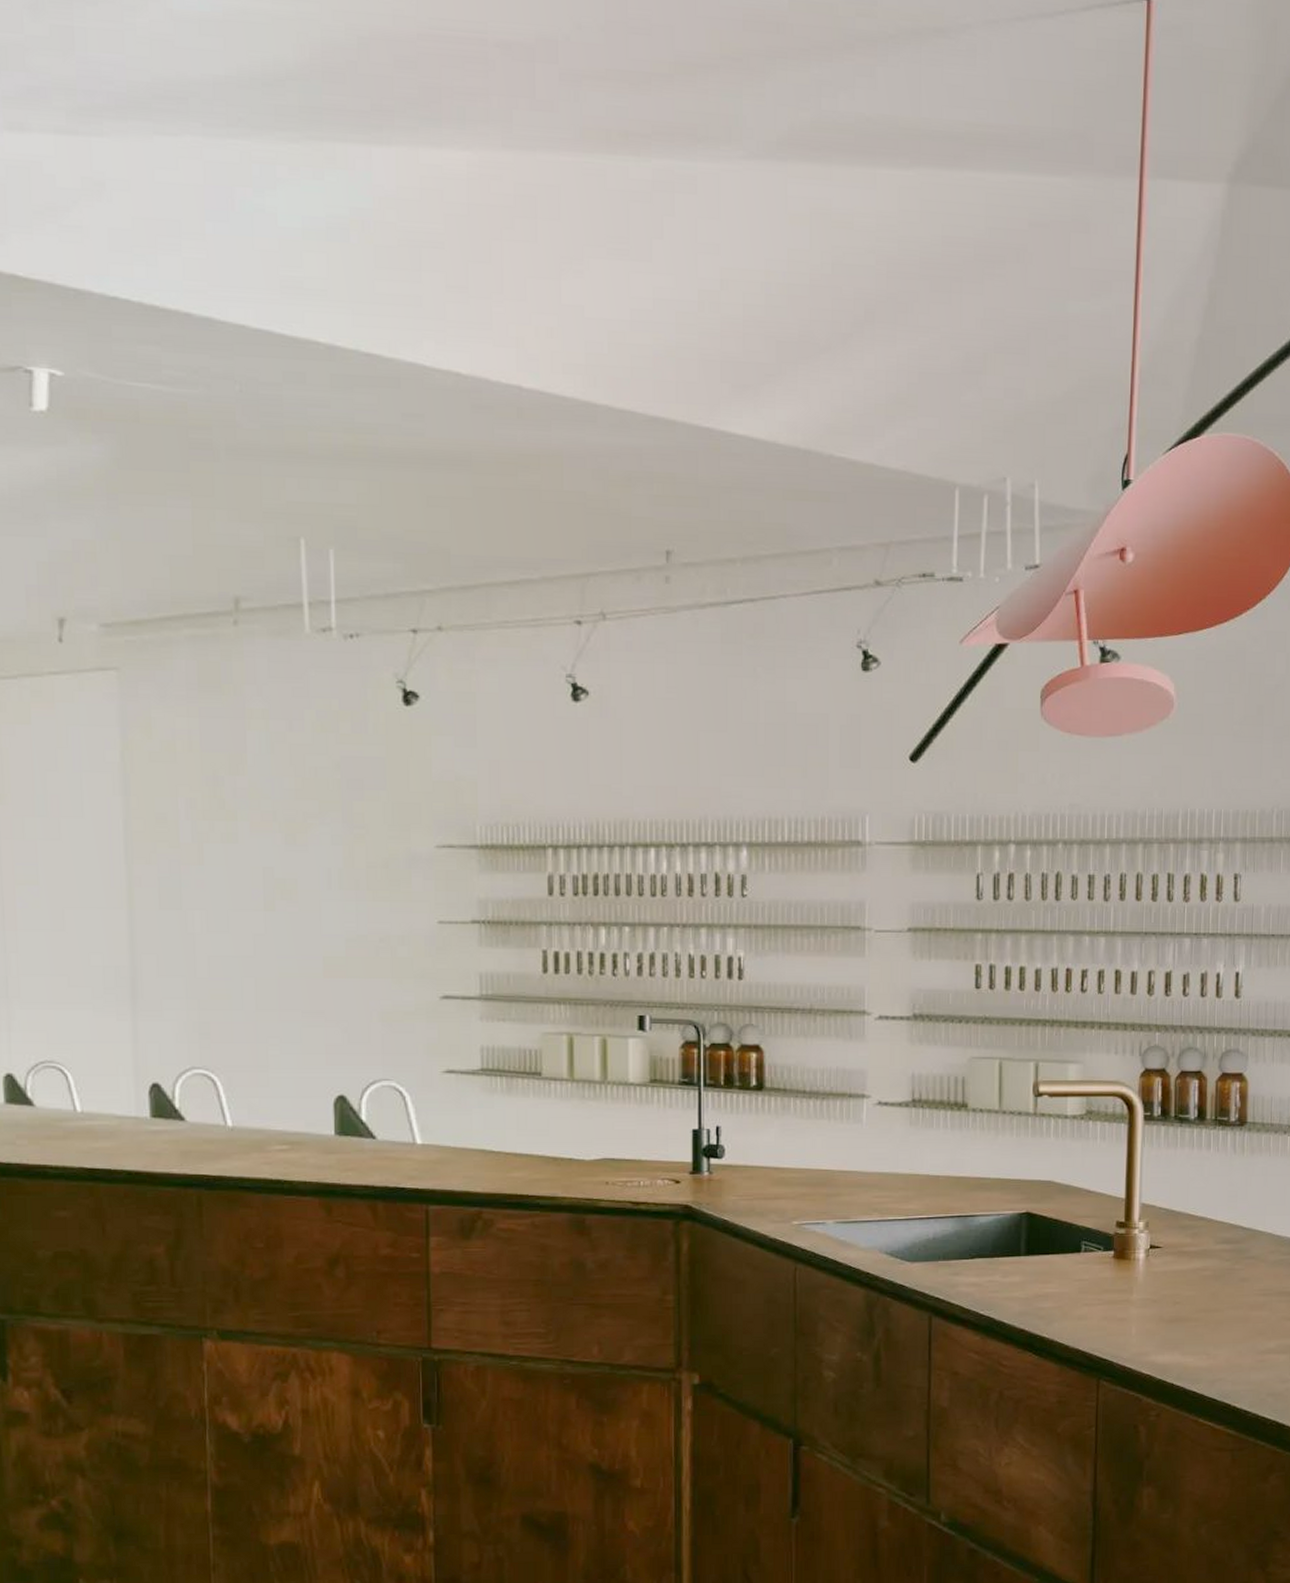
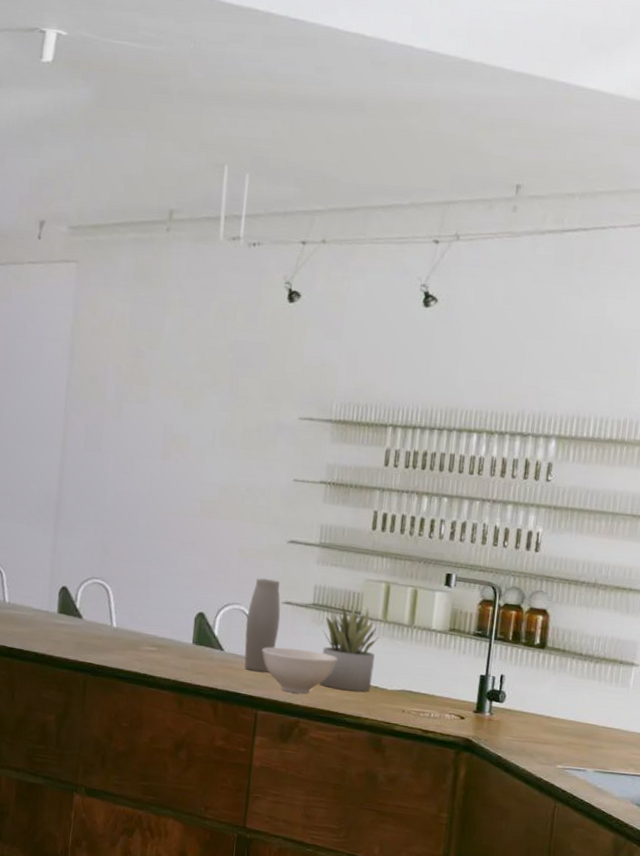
vase: none [400,1044,443,1158] -> present [244,578,281,672]
bowl: none [424,1126,519,1179] -> present [262,647,337,694]
succulent plant: none [497,1064,567,1168] -> present [319,603,379,692]

